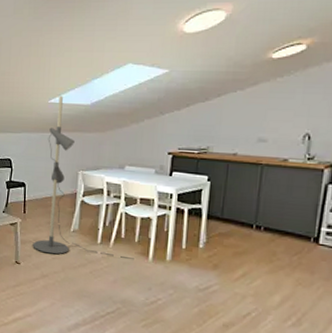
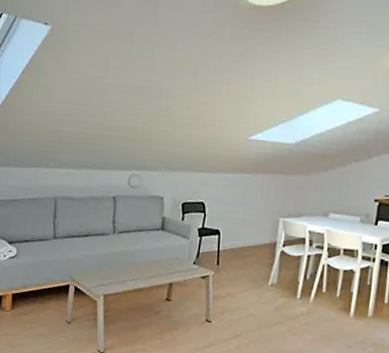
floor lamp: present [33,95,134,259] -> none [226,132,335,315]

